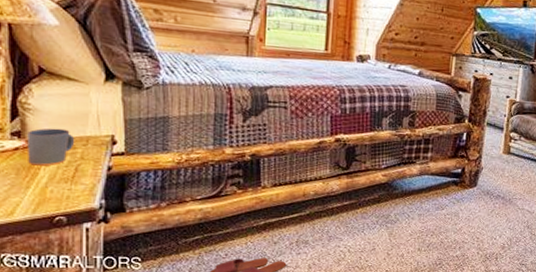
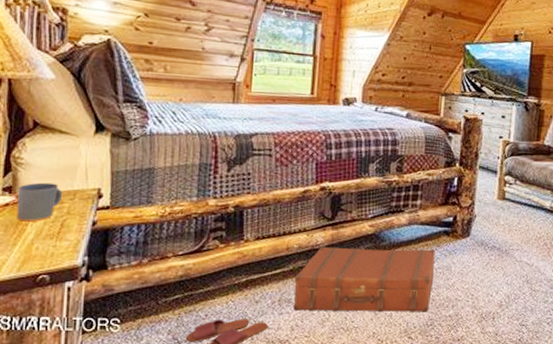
suitcase: none [310,193,445,253] -> present [292,246,435,313]

